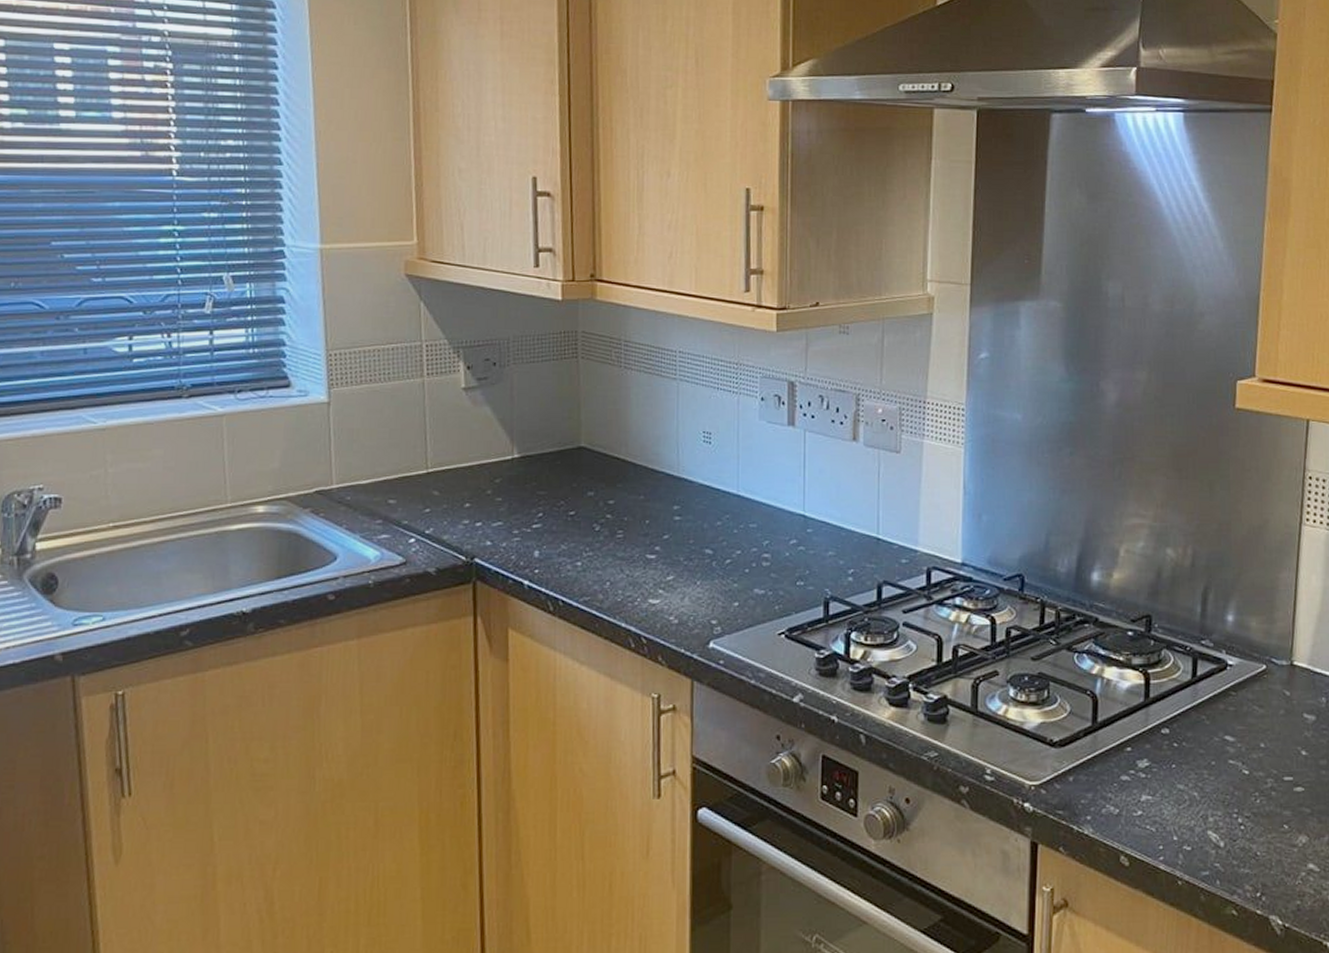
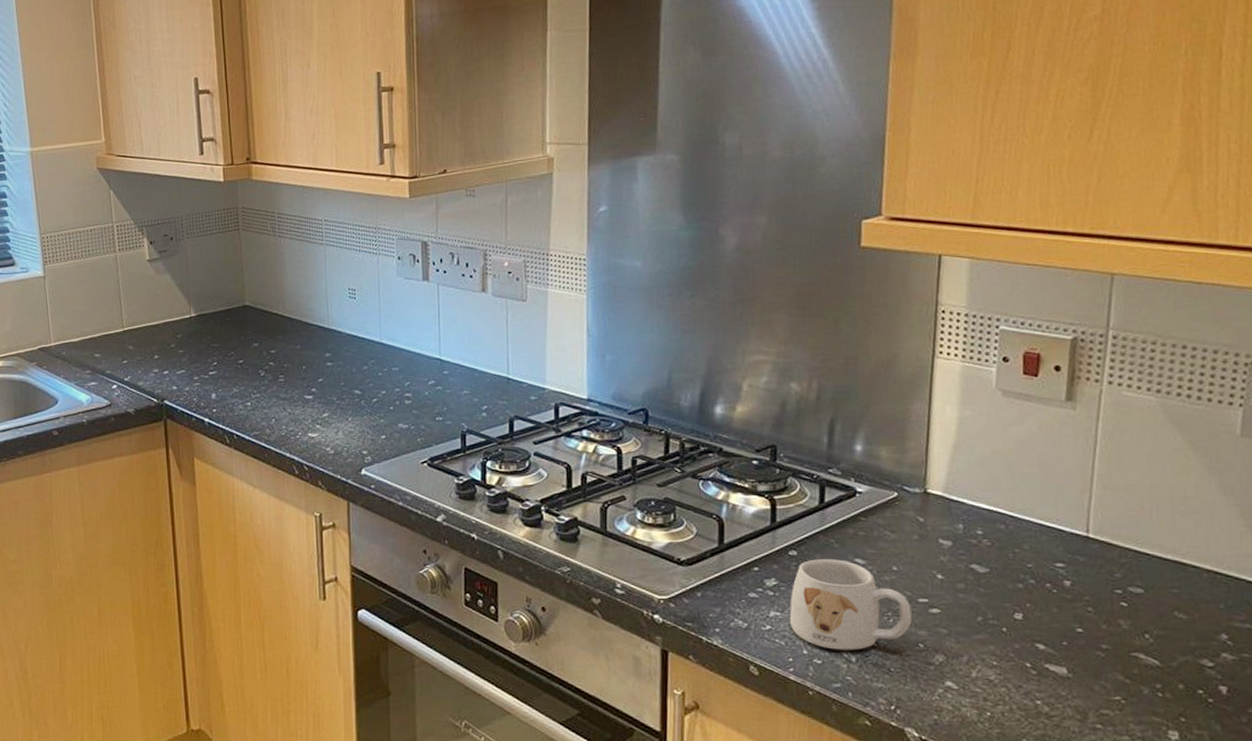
mug: none [1160,737,1278,835] -> present [789,559,912,650]

